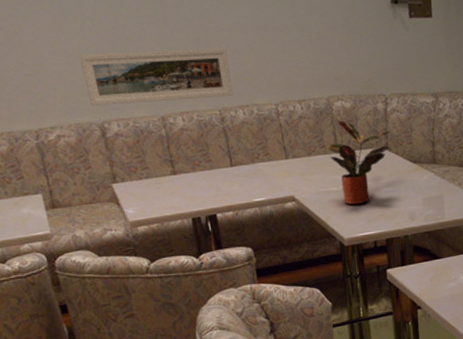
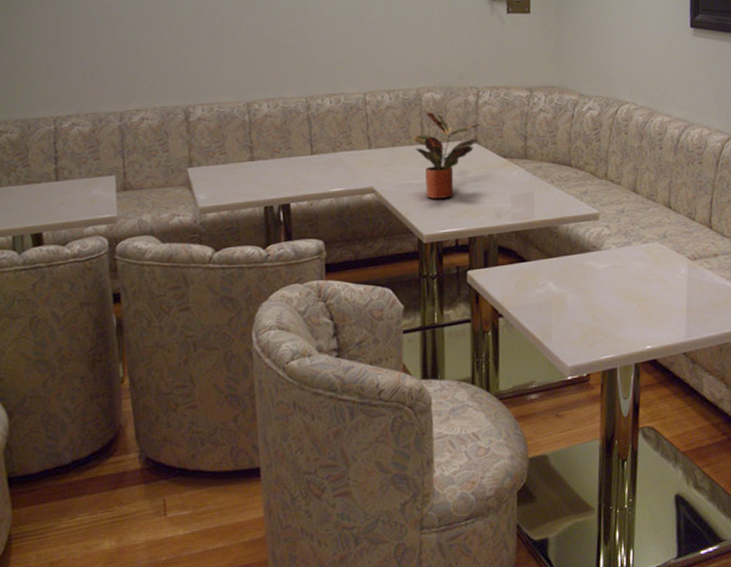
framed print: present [79,47,234,106] -> none [175,38,322,90]

